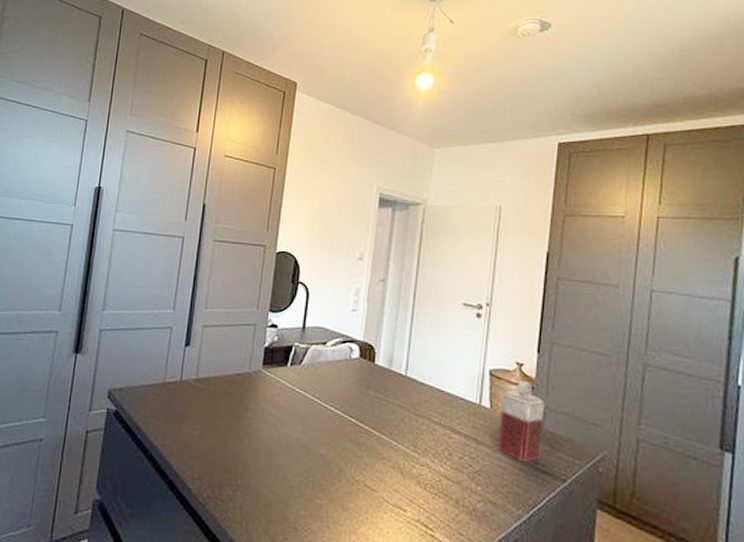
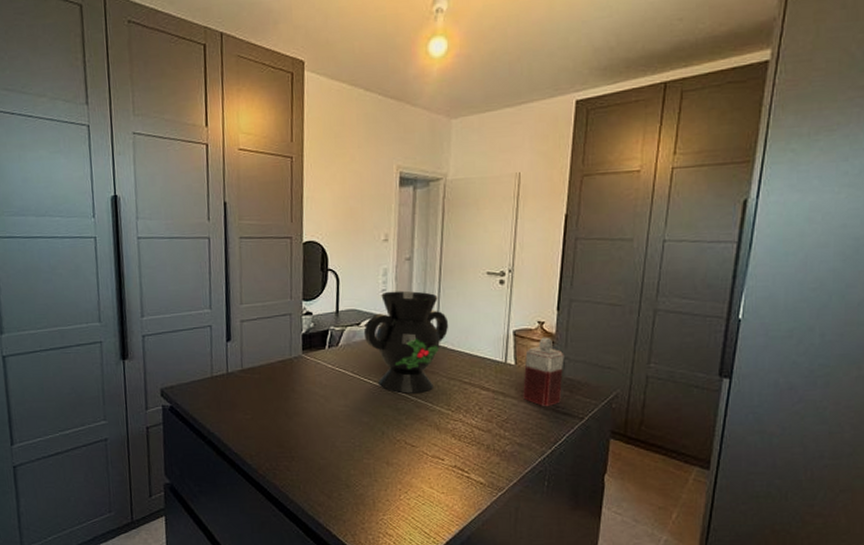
decorative vase: none [329,312,421,428] -> present [363,290,449,394]

